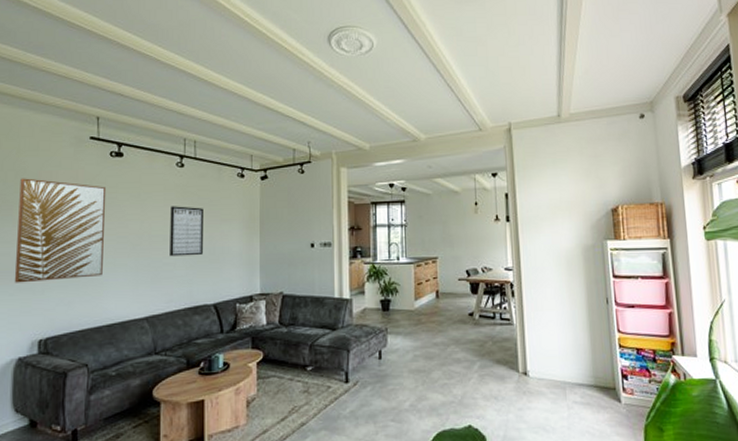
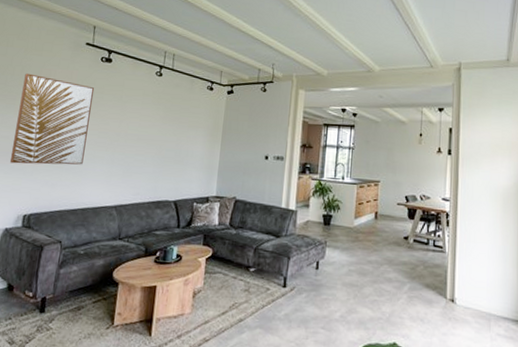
writing board: present [170,206,203,257] -> none [141,110,175,156]

